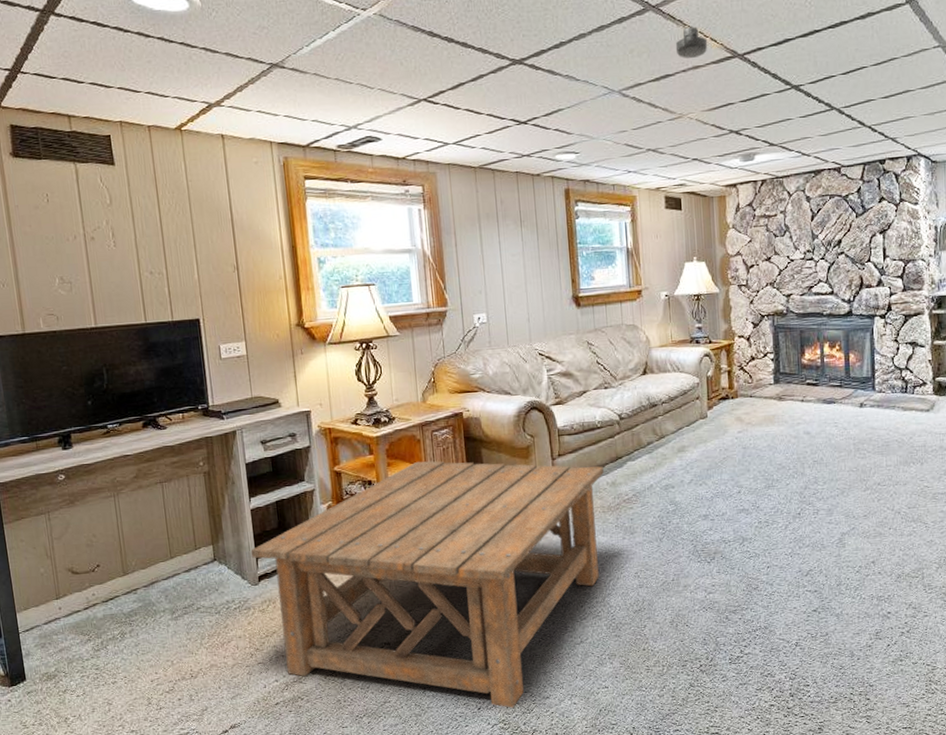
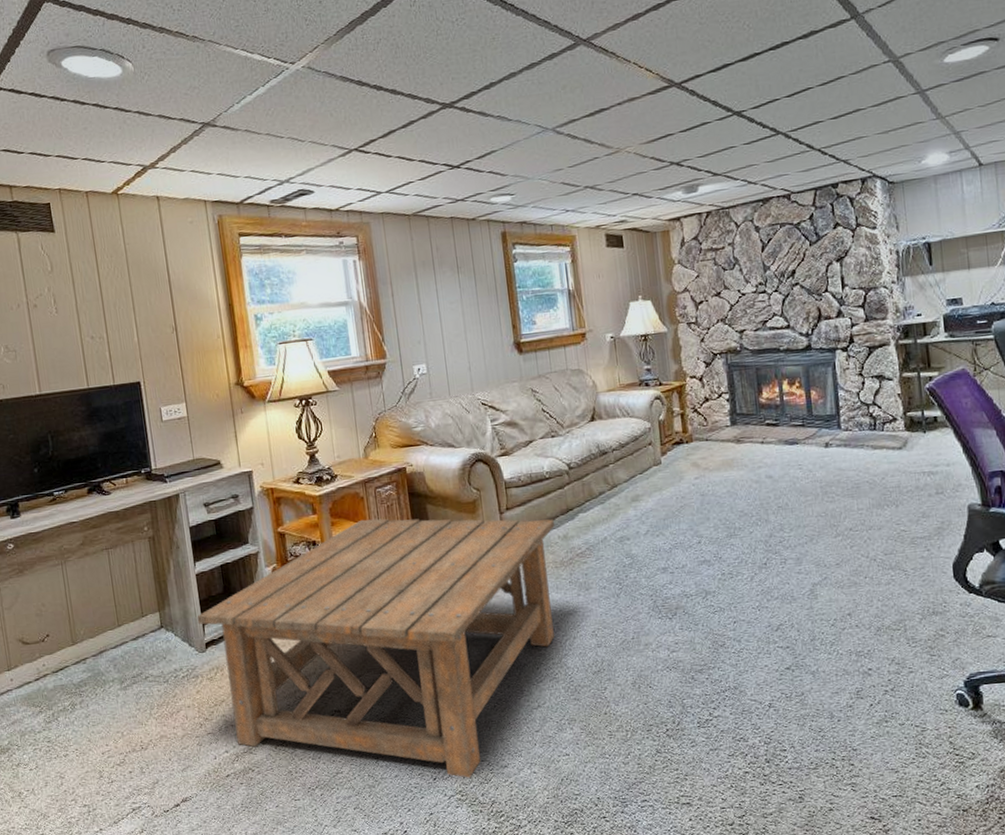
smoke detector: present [675,26,708,58] -> none [609,58,643,91]

